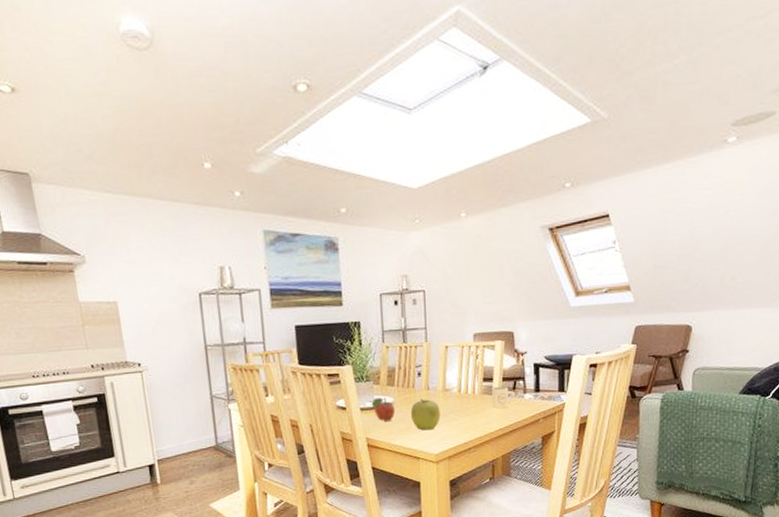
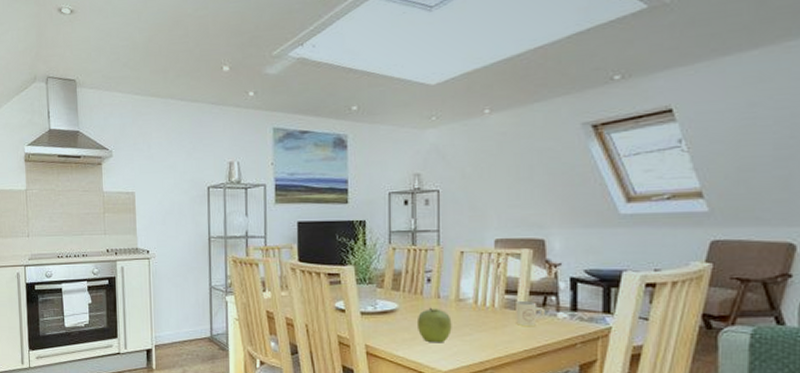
fruit: present [371,397,396,421] -> none [373,303,400,328]

